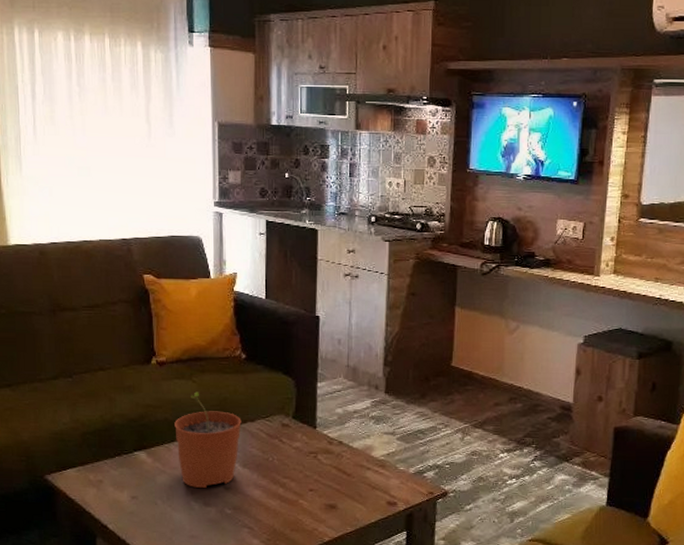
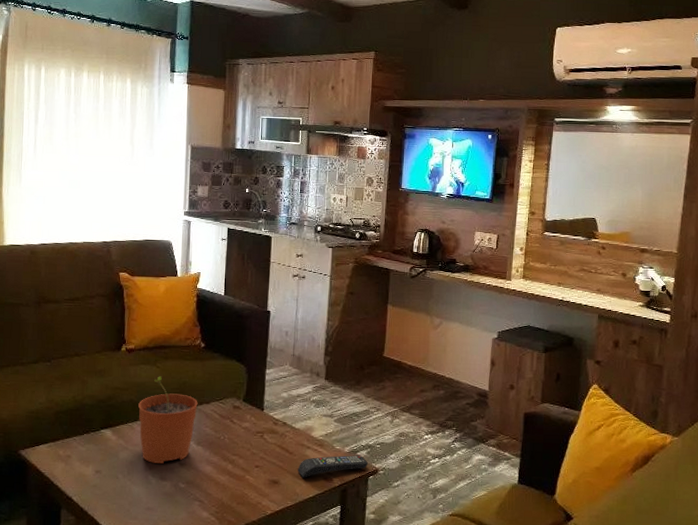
remote control: none [357,476,436,502] -> present [297,455,368,478]

